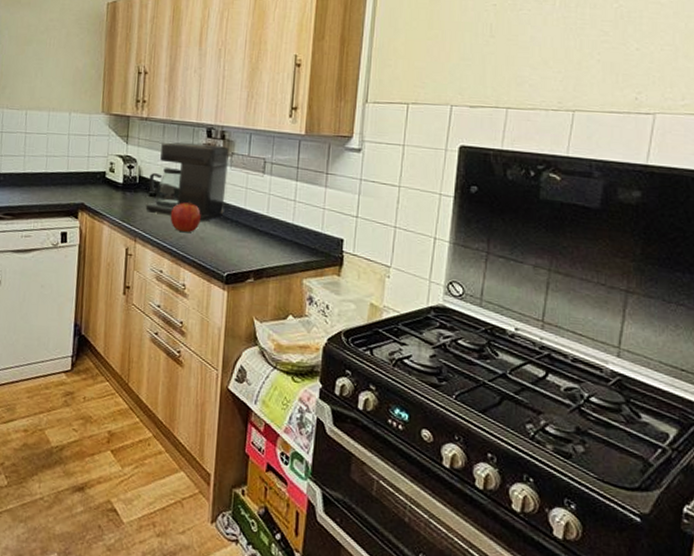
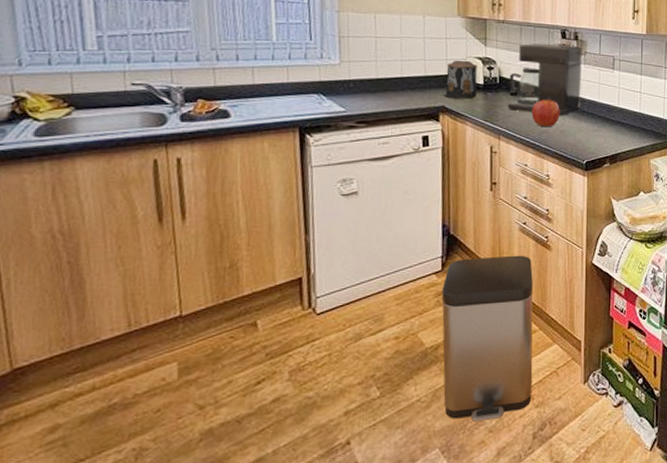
pedal bin: none [65,361,162,539] -> present [441,255,534,422]
canister: none [83,158,118,198] -> present [443,61,477,99]

